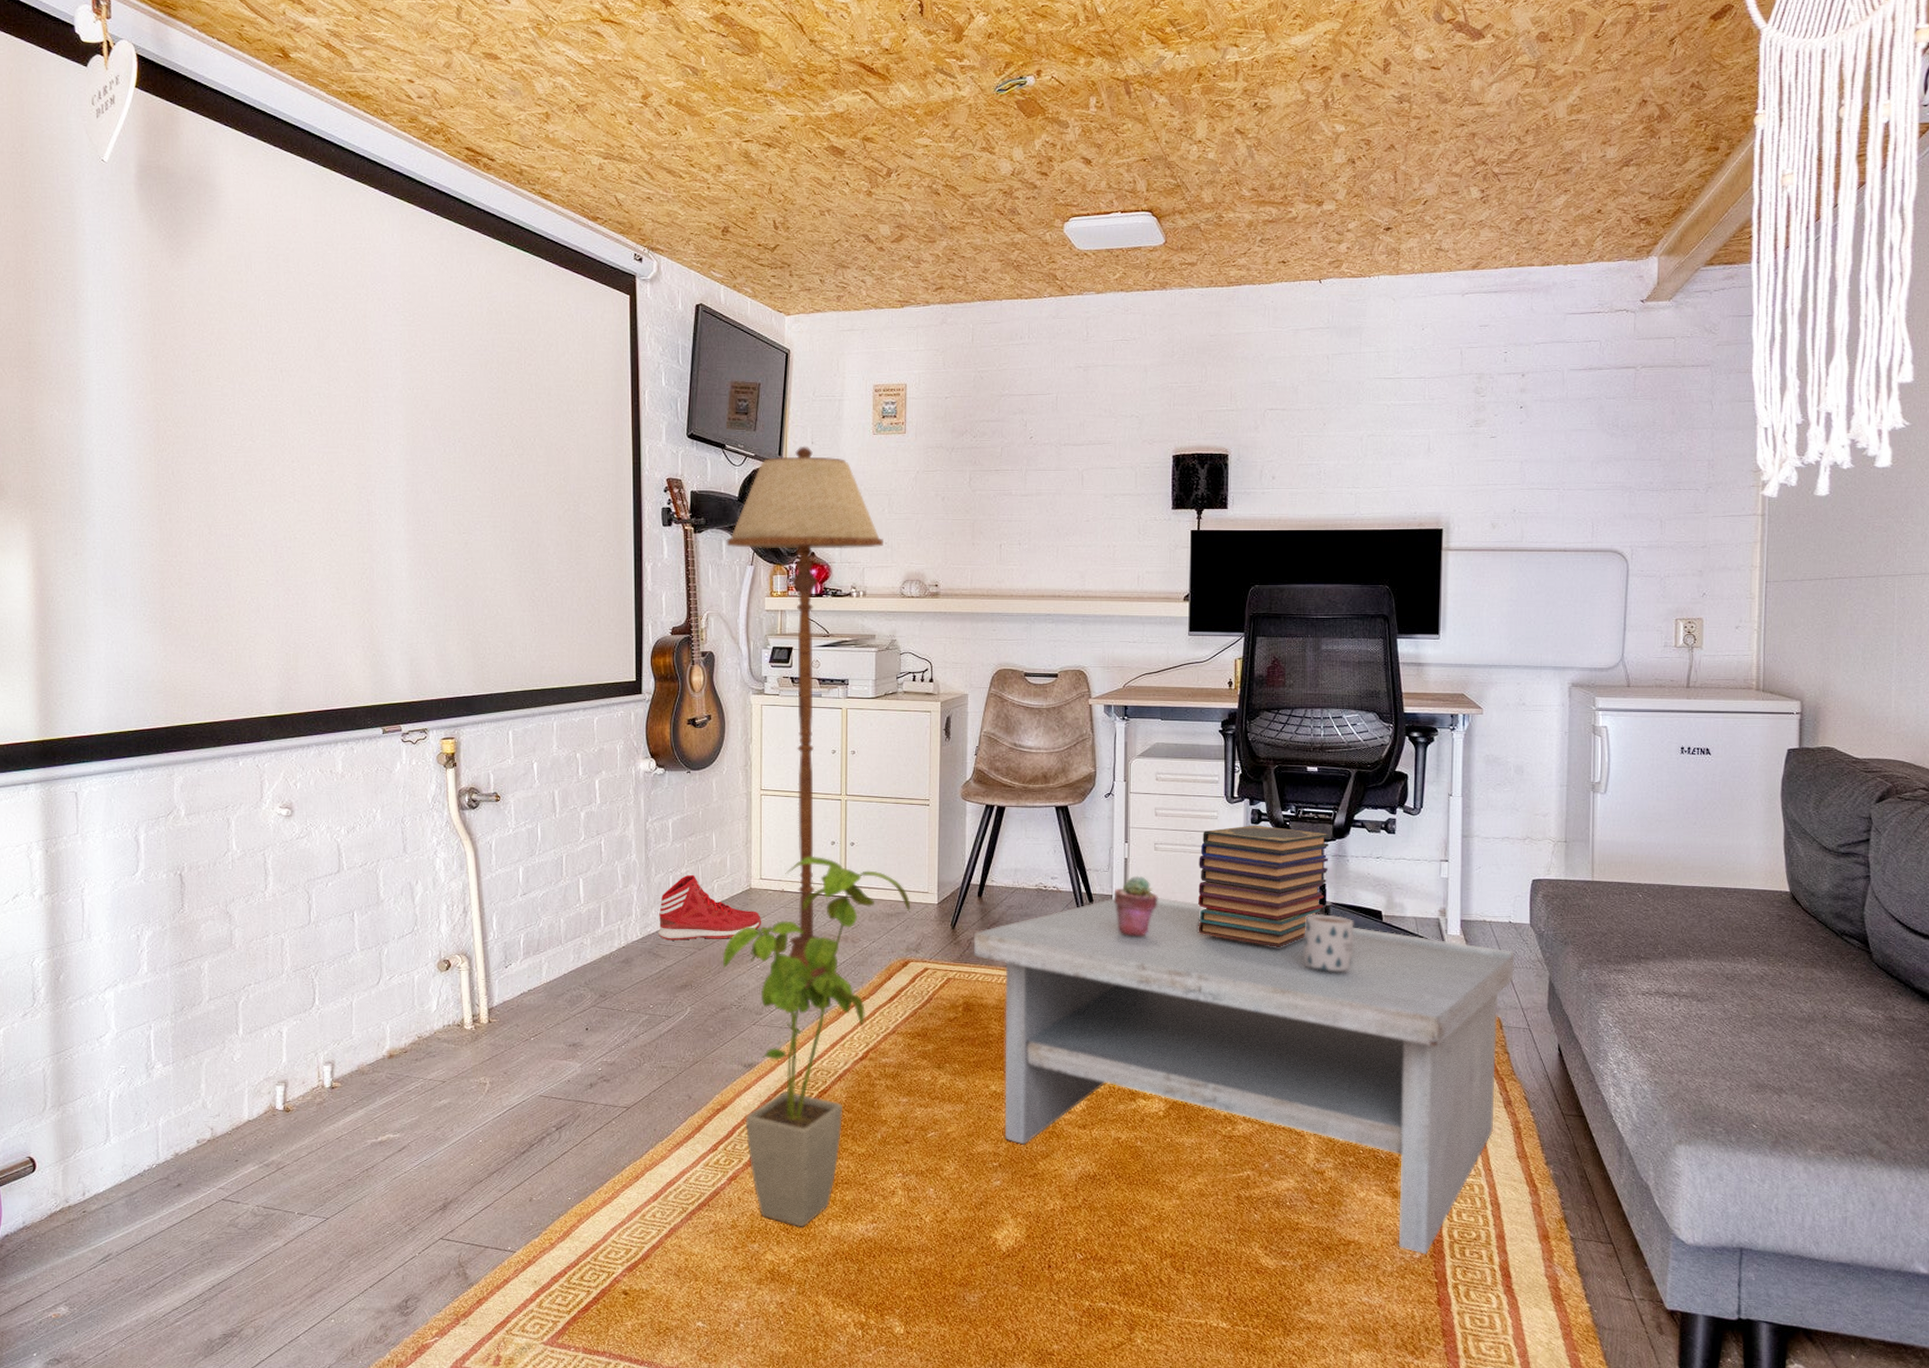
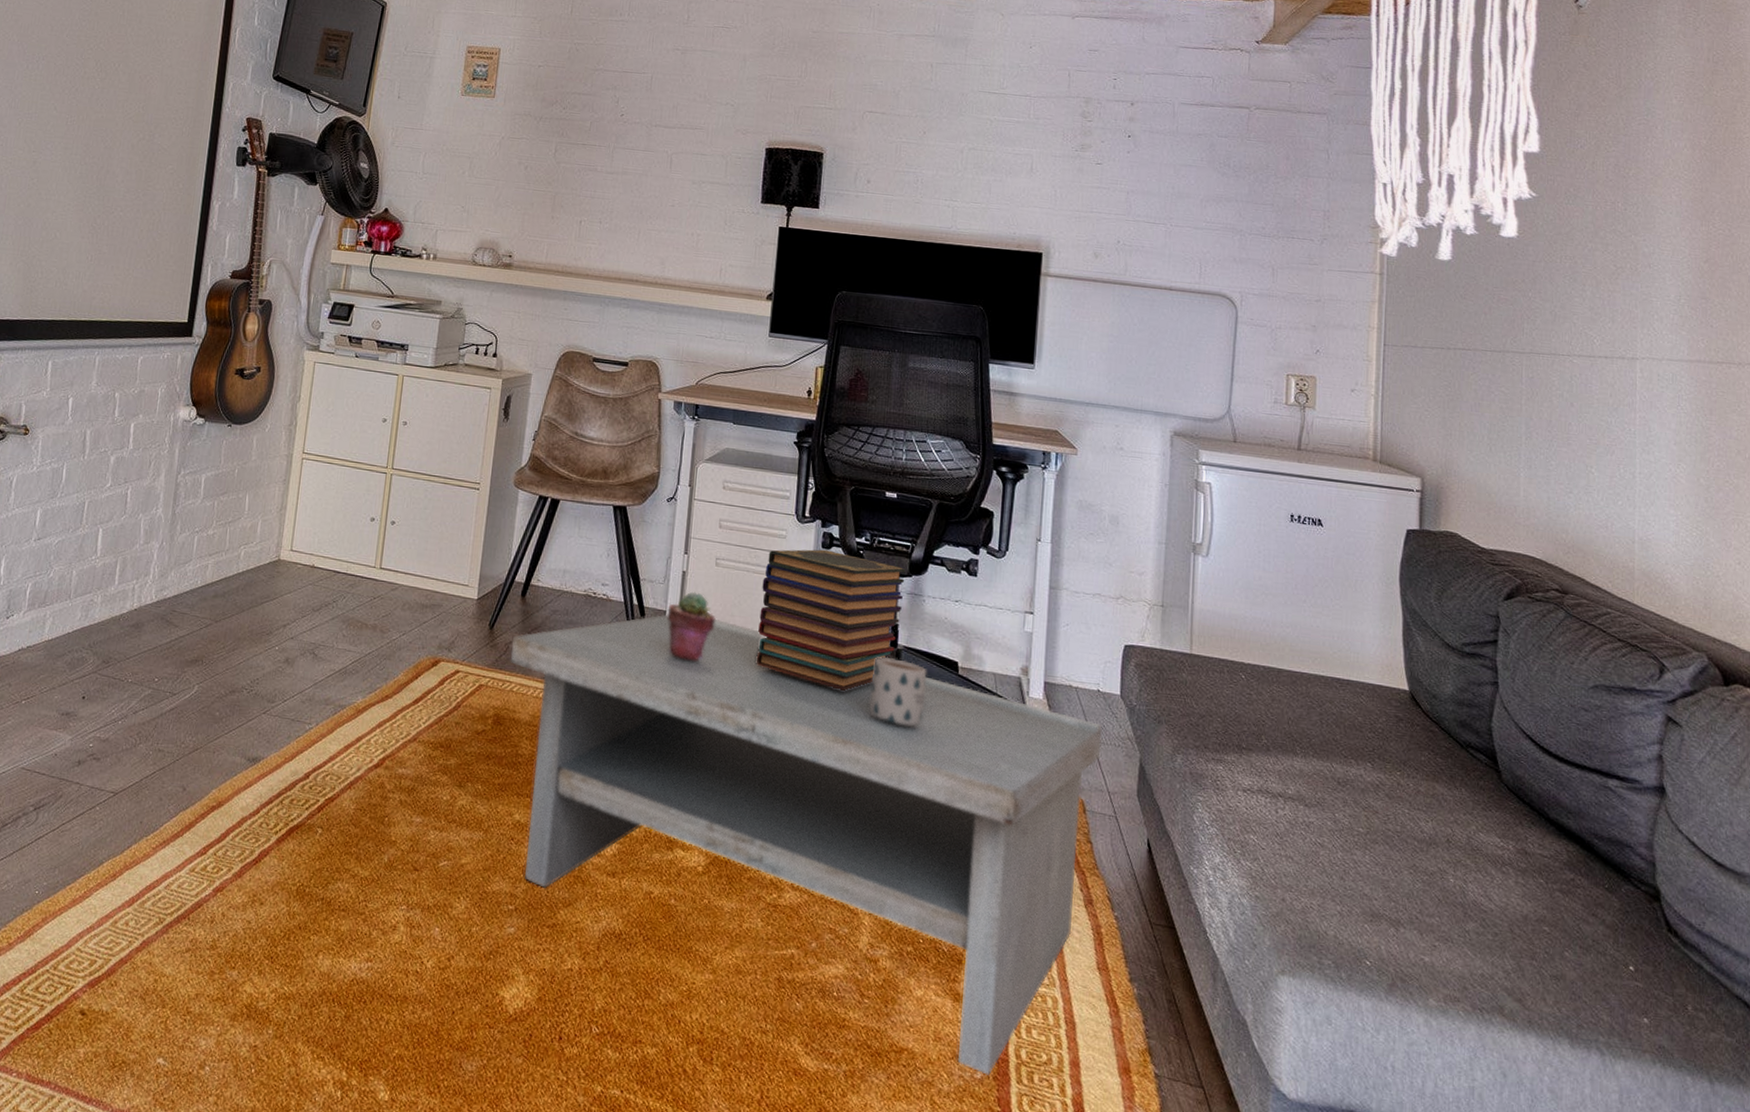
sneaker: present [658,874,761,941] -> none [174,537,287,614]
house plant: present [723,856,910,1227] -> none [239,531,448,957]
floor lamp: present [726,445,883,990] -> none [299,99,461,680]

